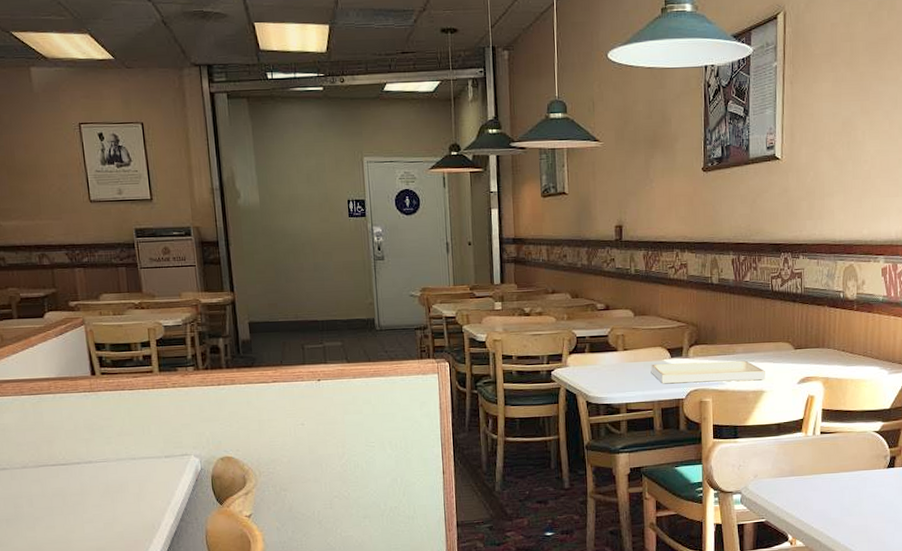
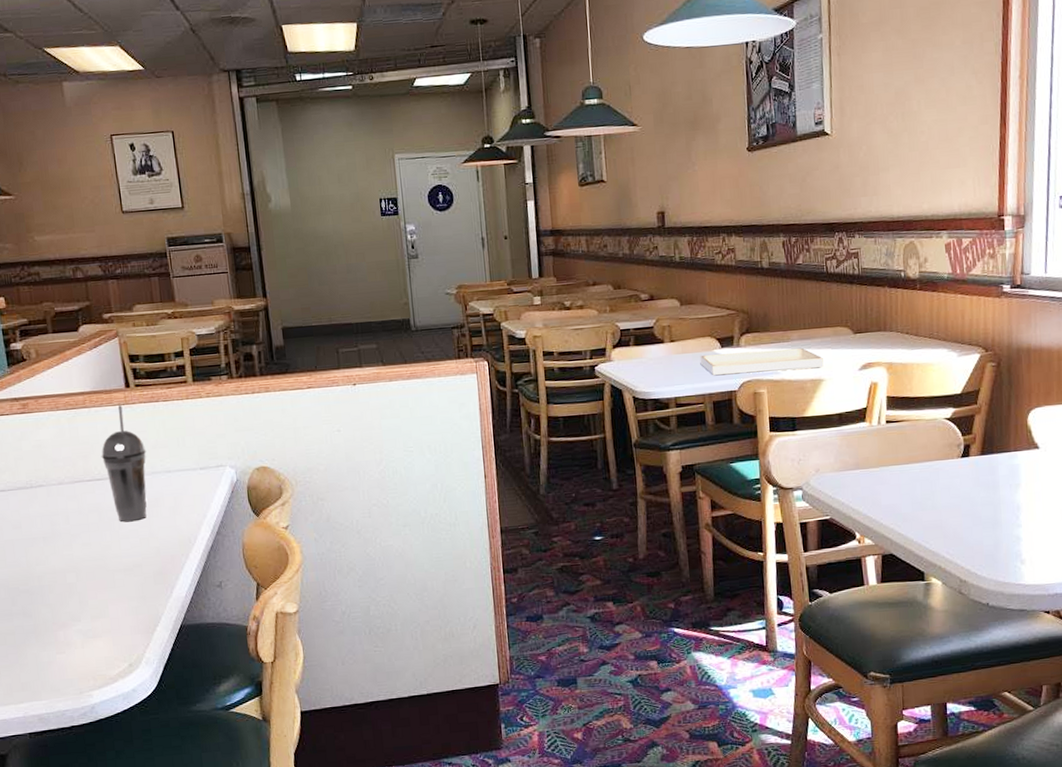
beverage cup: none [65,392,112,507] -> present [101,405,147,522]

